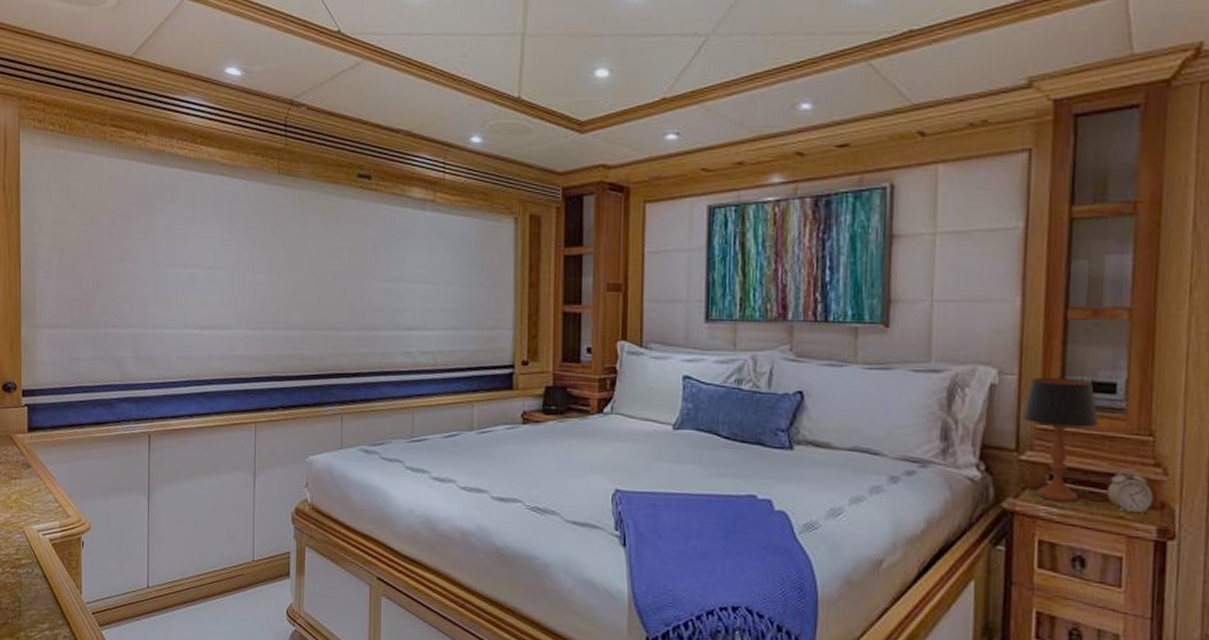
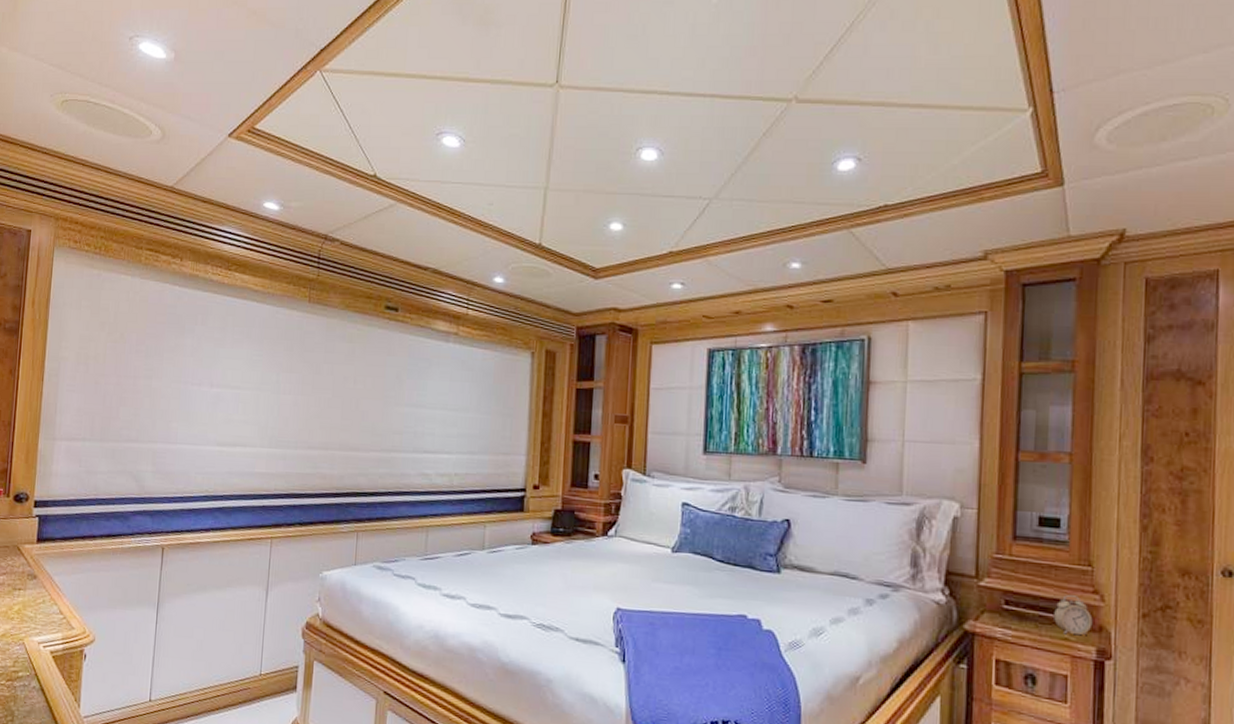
table lamp: present [1022,377,1099,503] -> none [981,511,1046,626]

